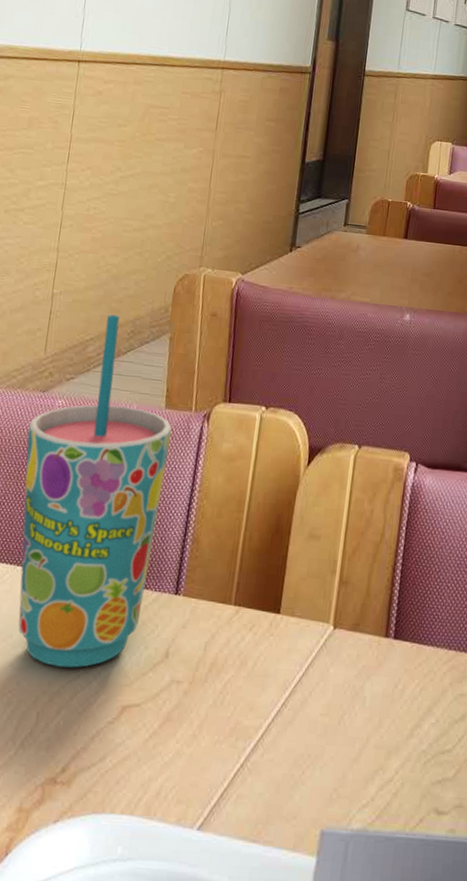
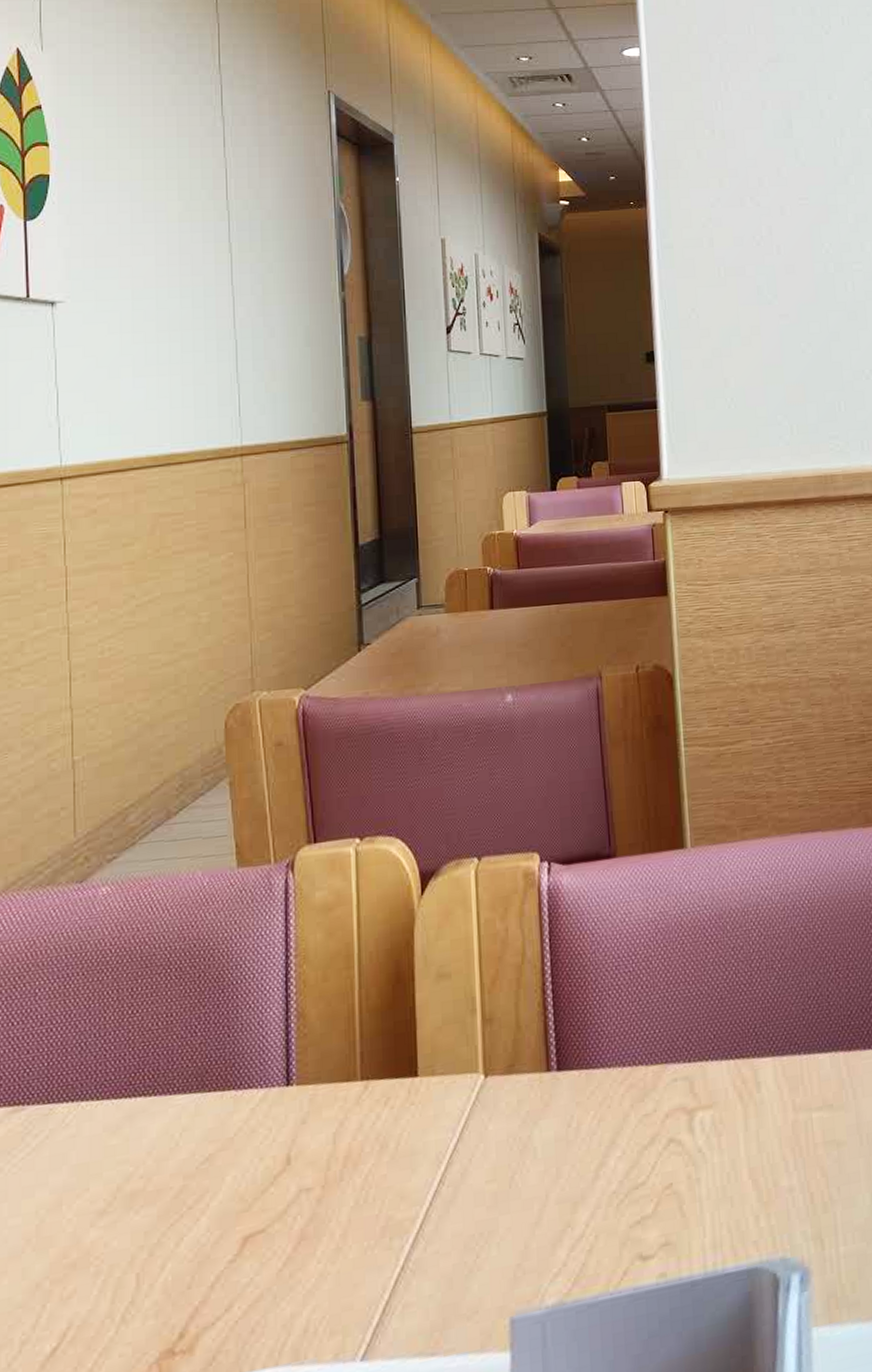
cup: present [18,314,172,668] -> none [68,770,251,1213]

